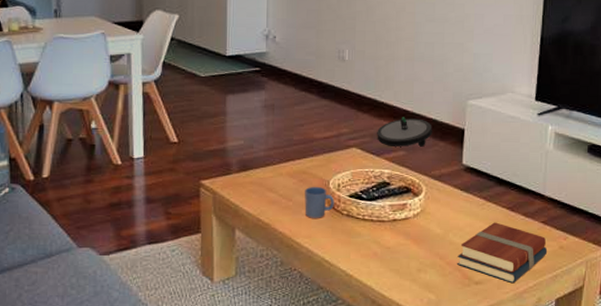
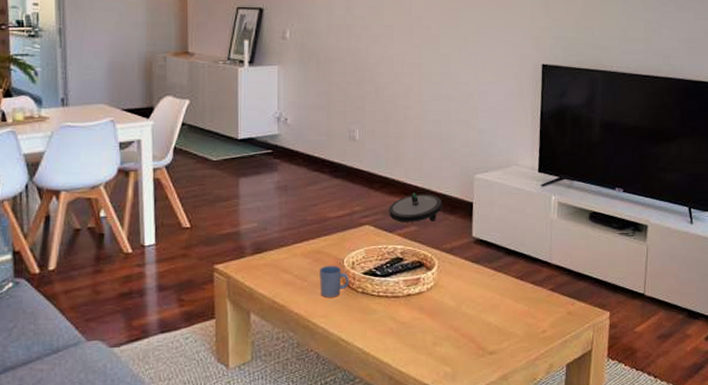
books: present [457,222,548,284] -> none [471,292,557,352]

